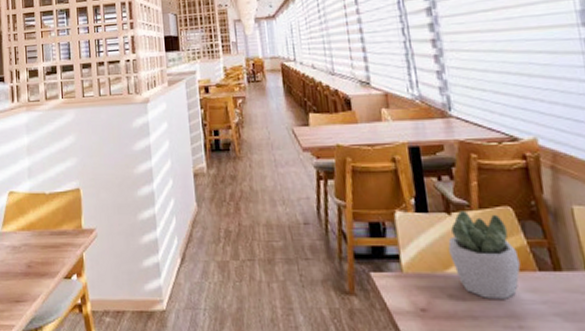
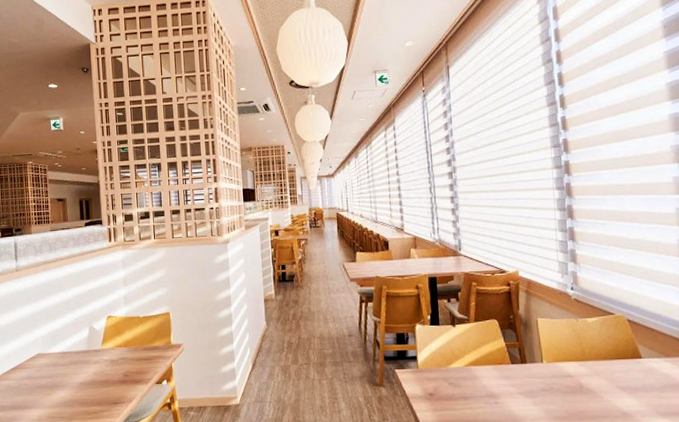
succulent plant: present [448,211,521,299] -> none [451,323,500,385]

